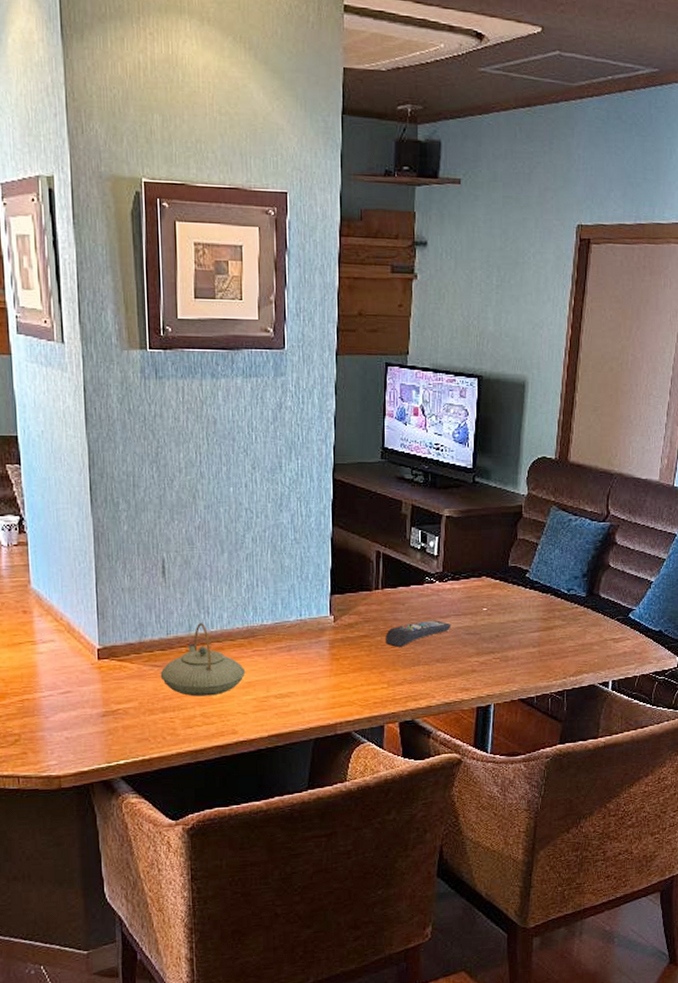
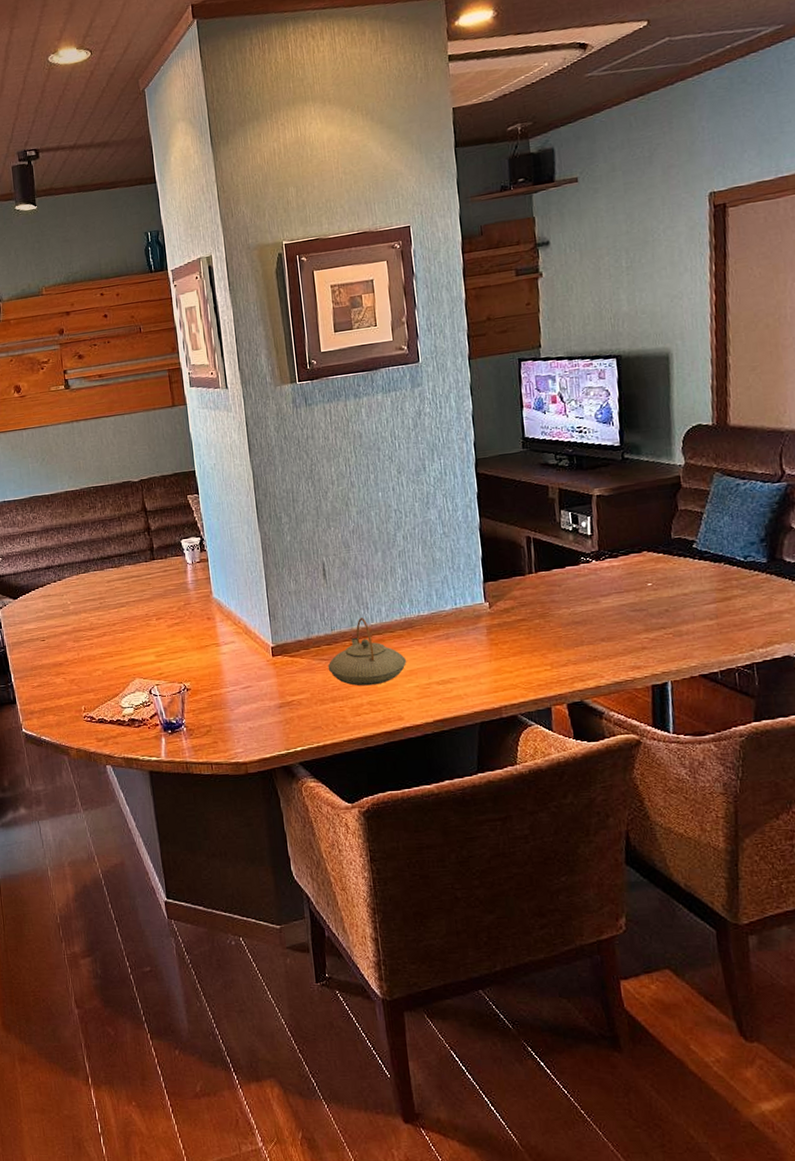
remote control: present [386,620,451,647] -> none [544,599,614,629]

